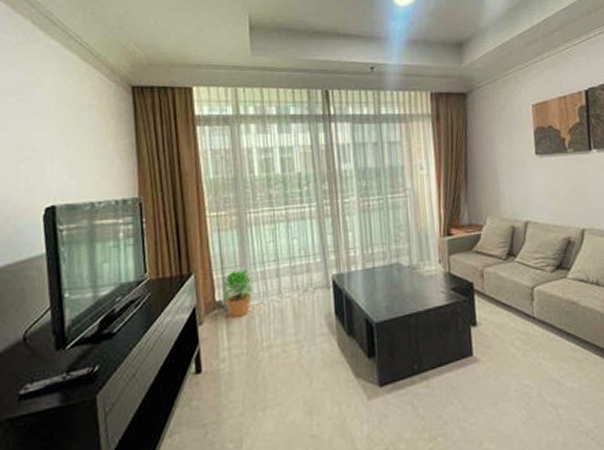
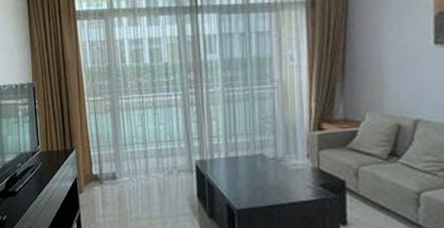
potted plant: present [221,269,253,317] -> none [97,149,124,190]

